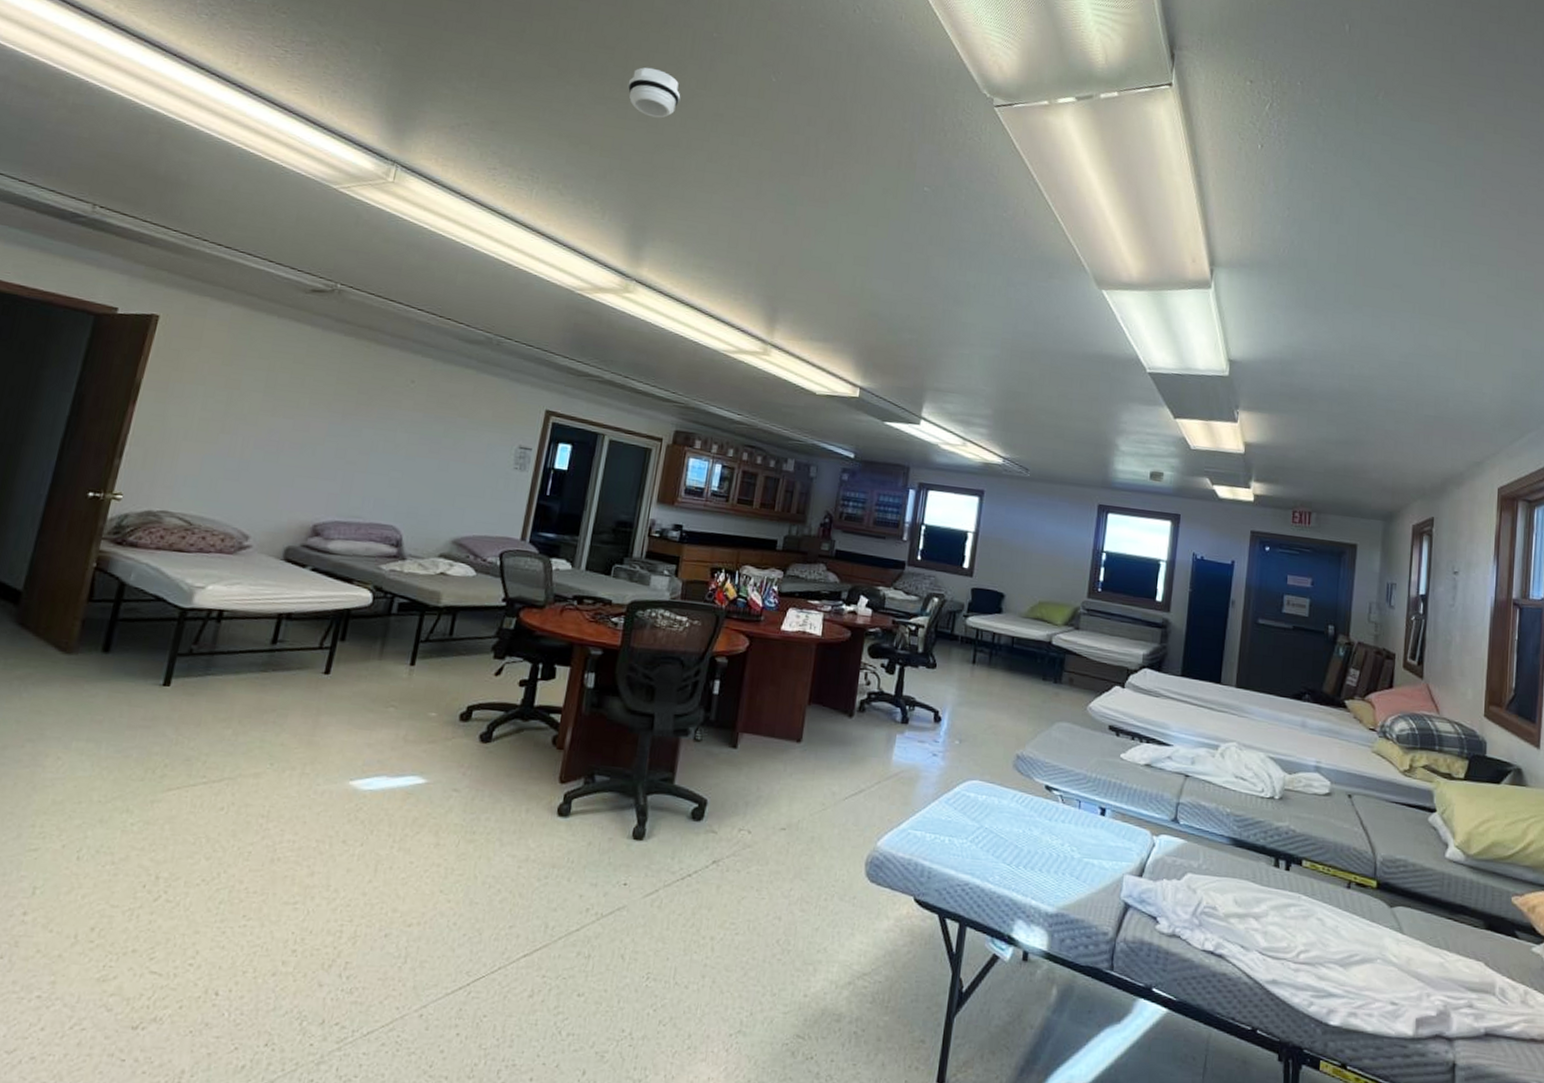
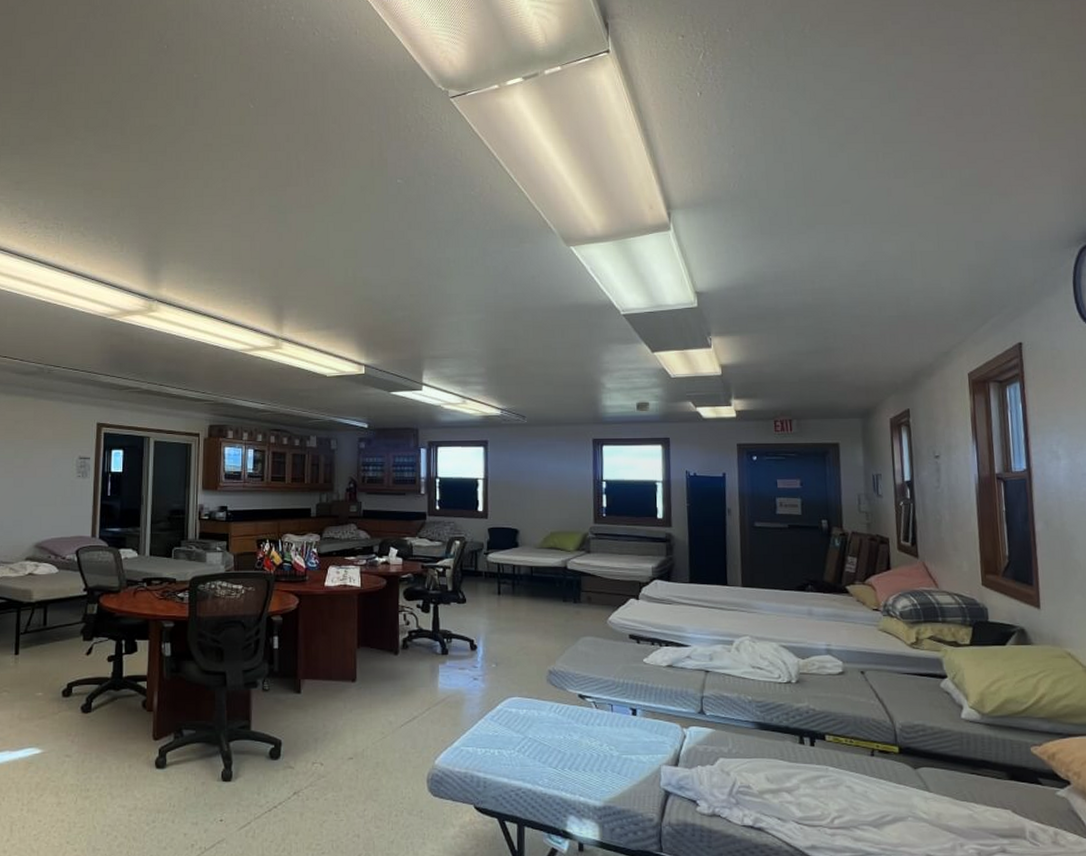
smoke detector: present [627,67,681,118] -> none [126,113,173,156]

